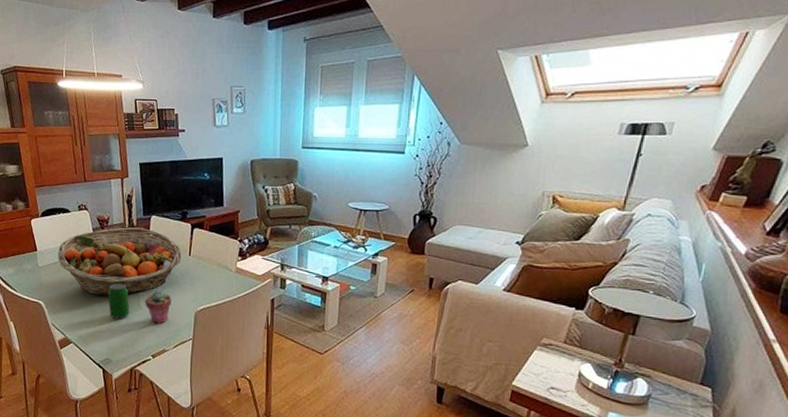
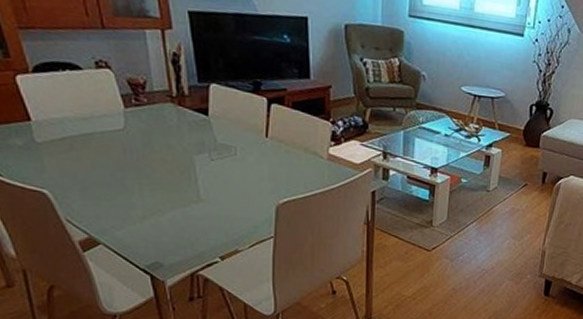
fruit basket: present [58,227,182,297] -> none [66,95,256,186]
beverage can: present [108,283,130,320] -> none [151,168,186,214]
potted succulent: present [144,289,172,324] -> none [206,177,244,220]

